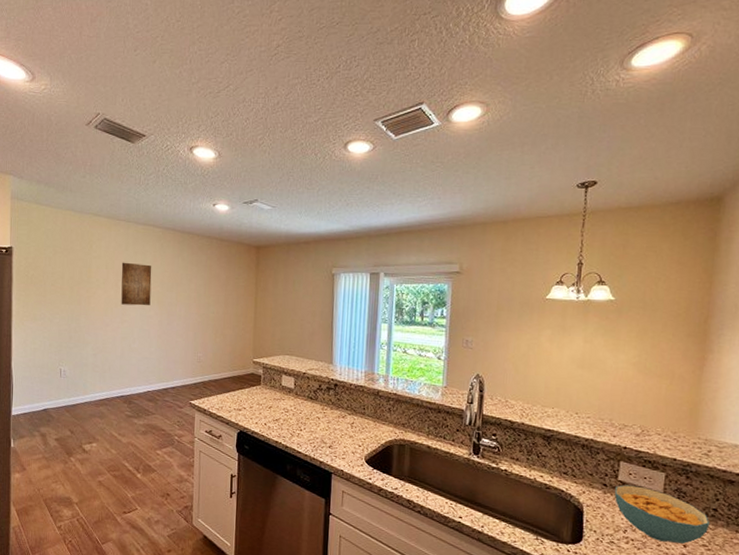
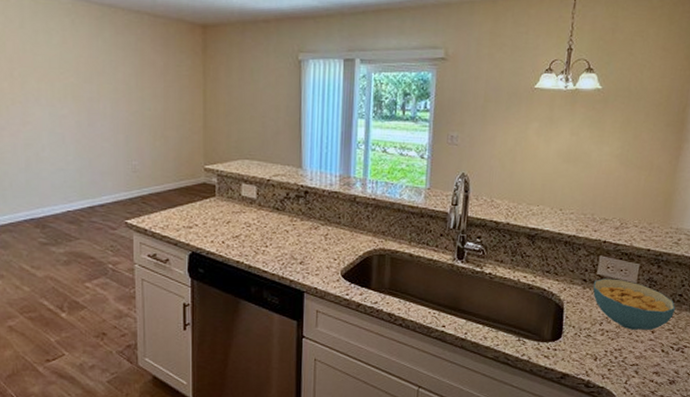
wall art: present [121,262,152,306] -> none [16,43,63,102]

